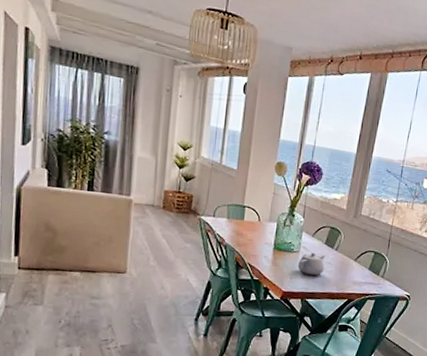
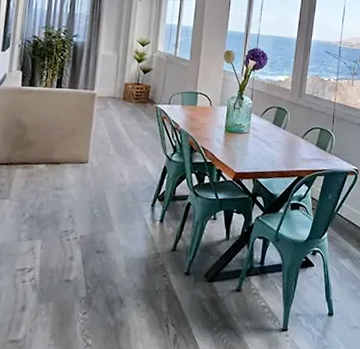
teapot: present [297,252,326,276] -> none [248,132,274,156]

